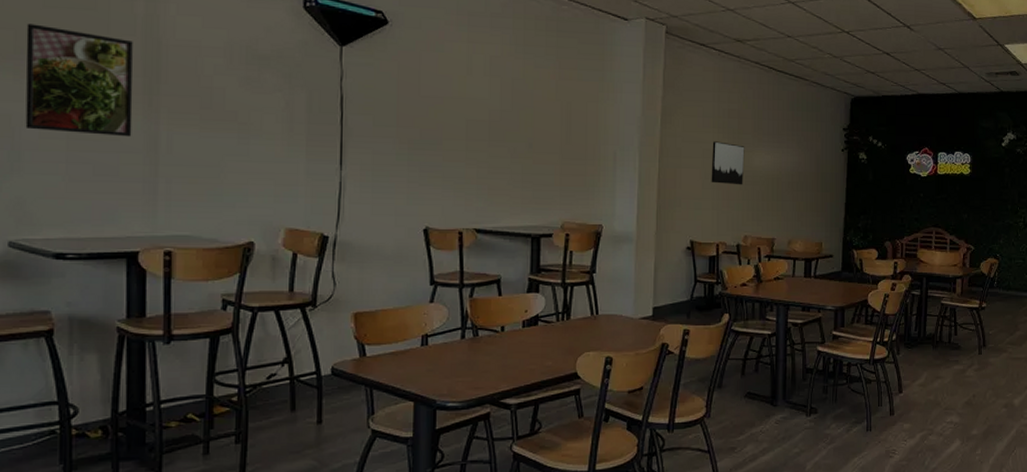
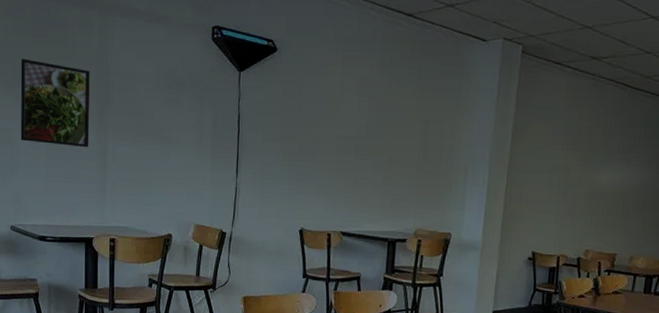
wall art: present [711,141,745,185] -> none [556,158,593,201]

